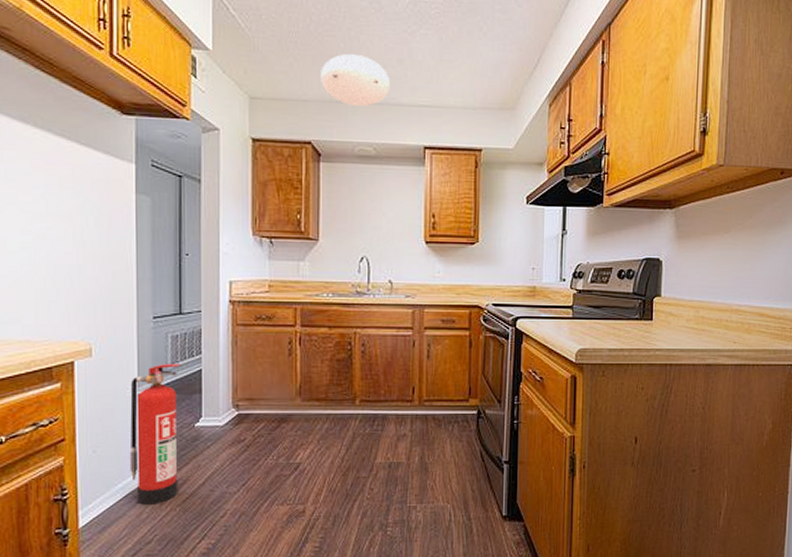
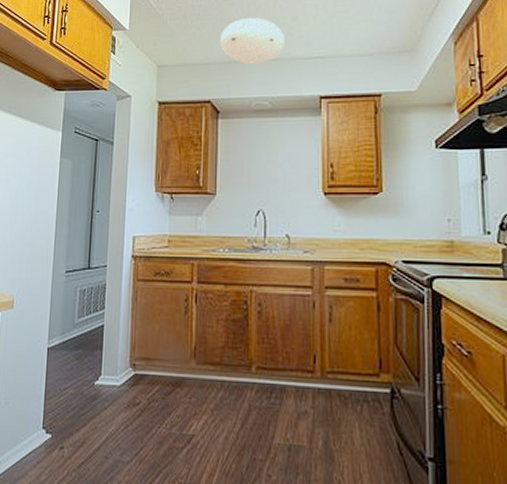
fire extinguisher: present [129,364,182,505] -> none [34,318,87,467]

